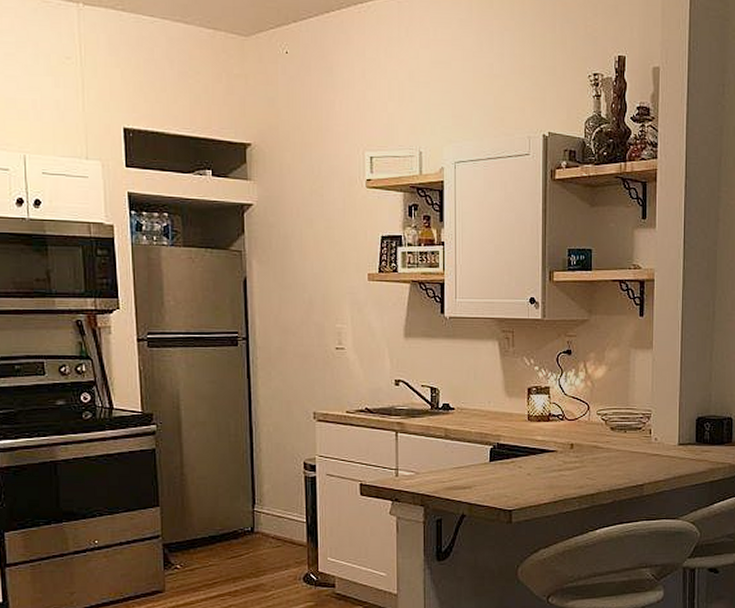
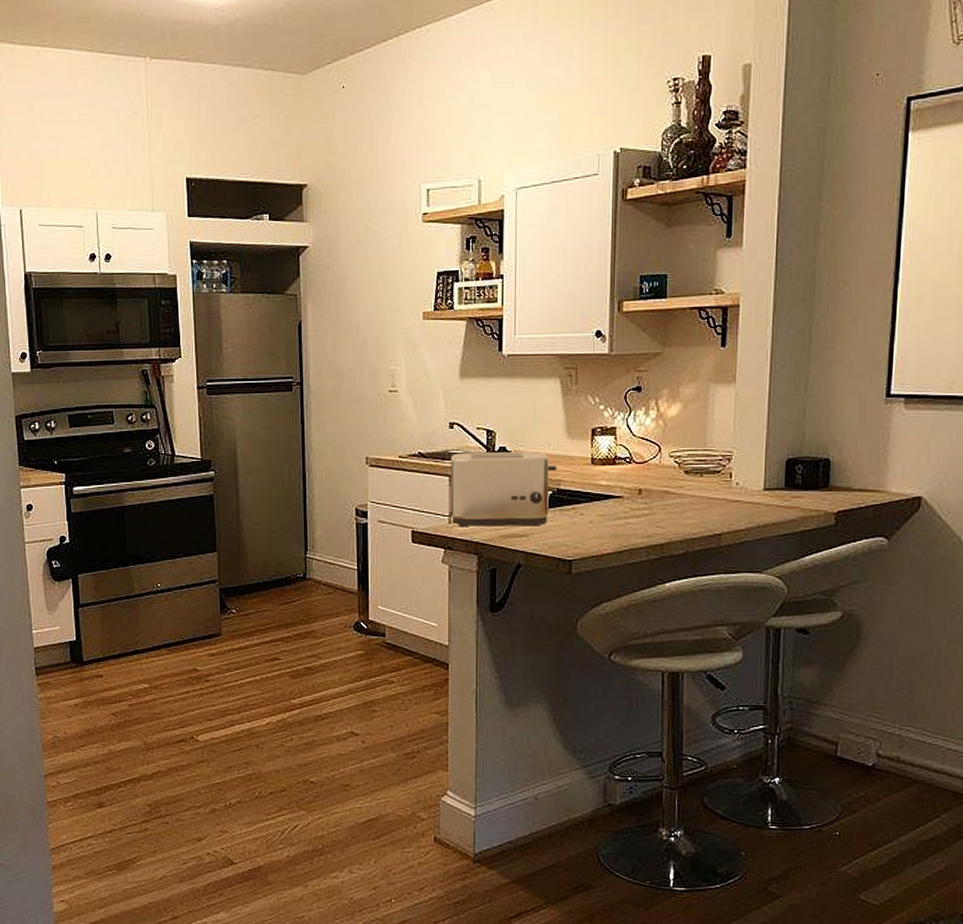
toaster: none [396,409,497,479] -> present [449,452,557,526]

